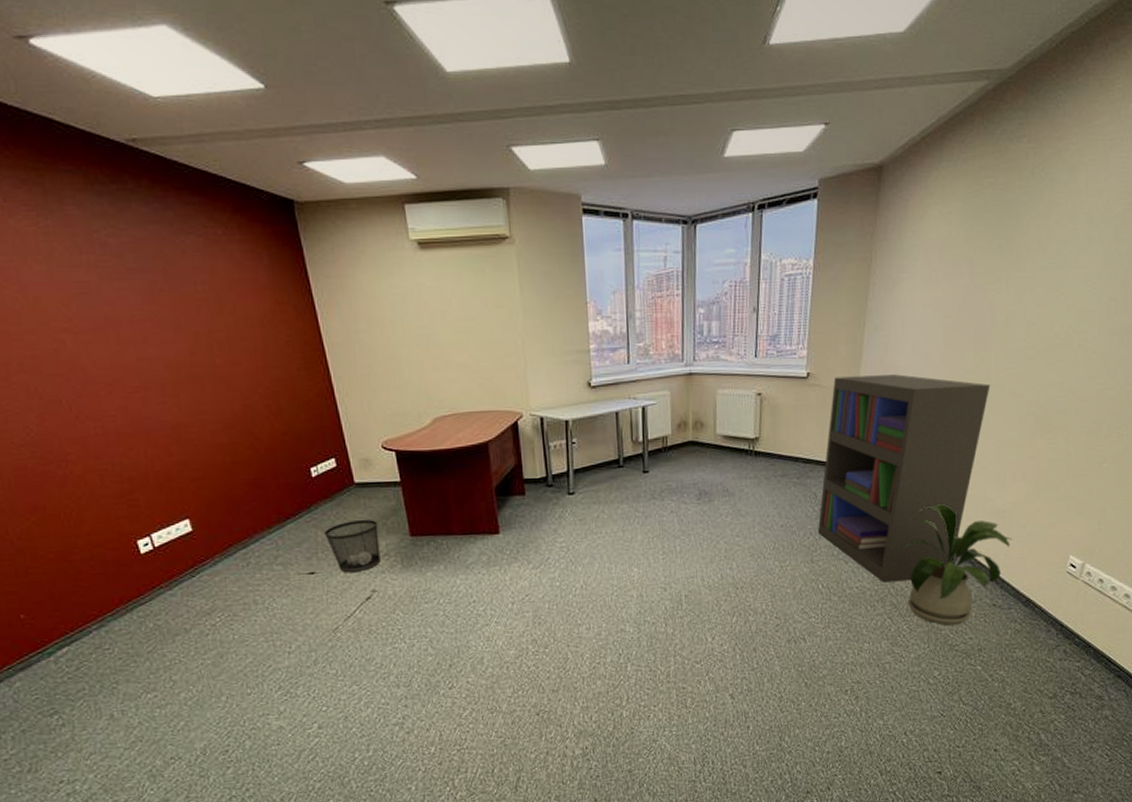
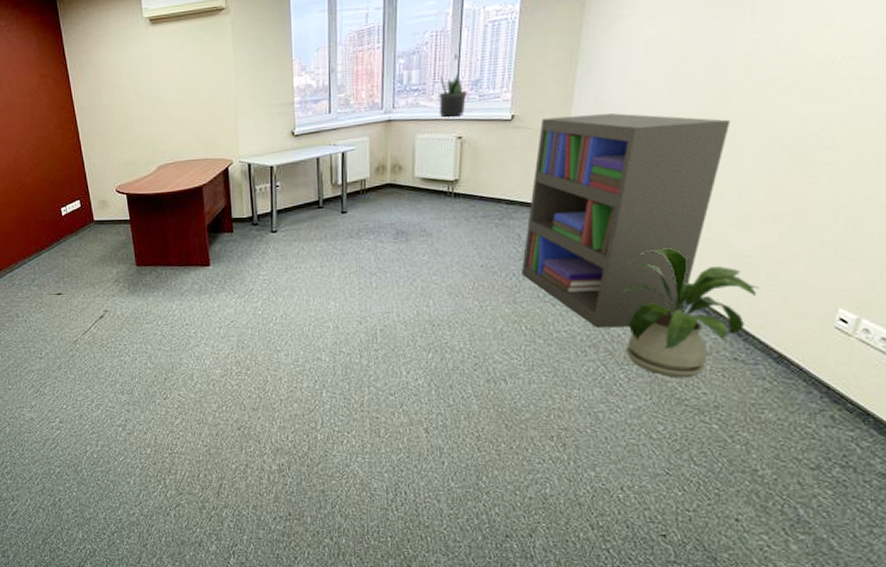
waste bin: present [324,519,381,573] -> none [70,250,112,295]
planter: none [738,328,766,372] -> present [438,74,467,117]

